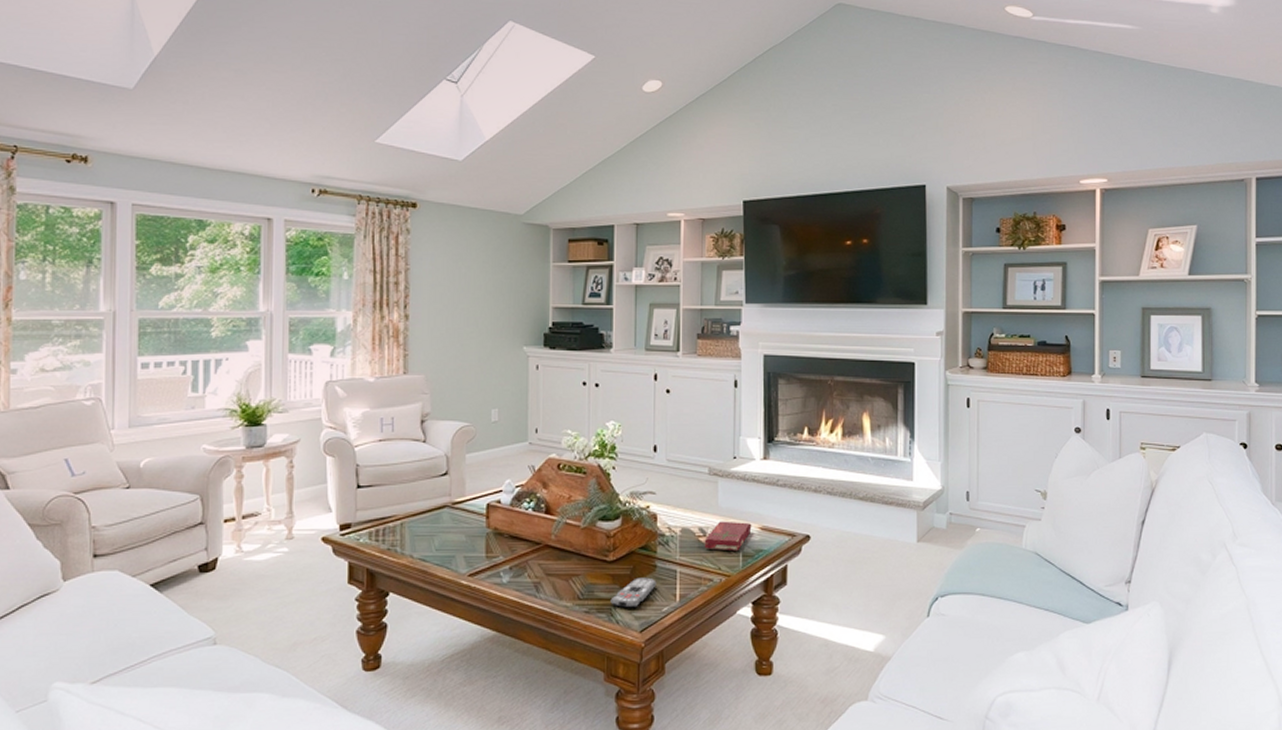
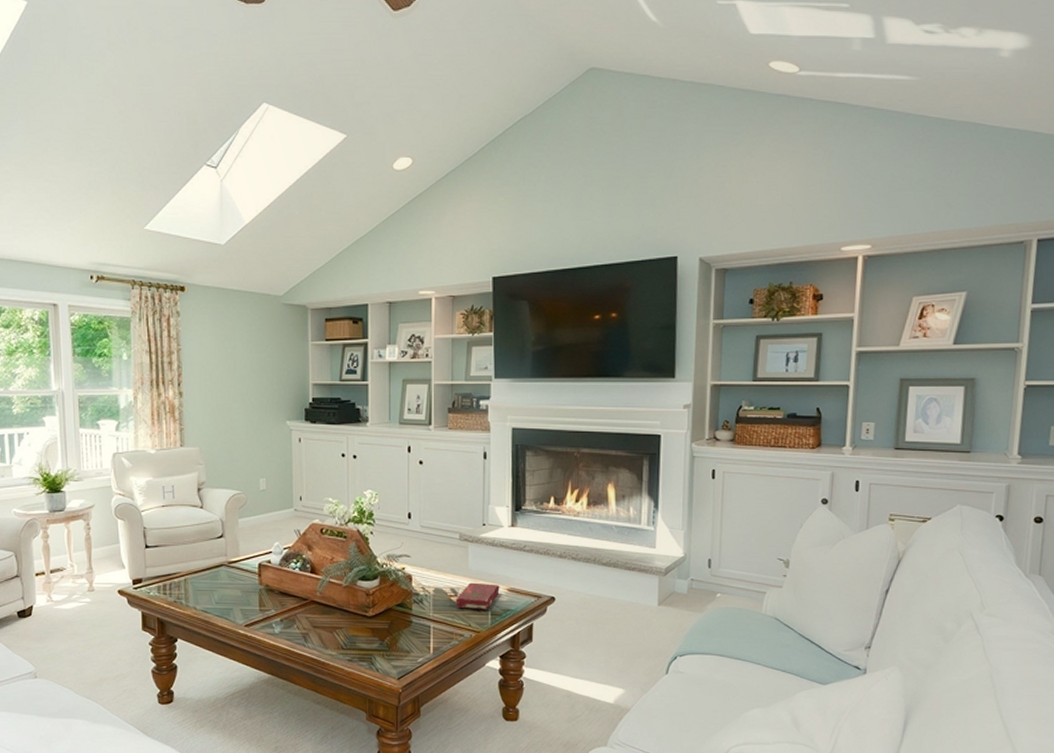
remote control: present [610,577,657,608] -> none [371,631,412,658]

